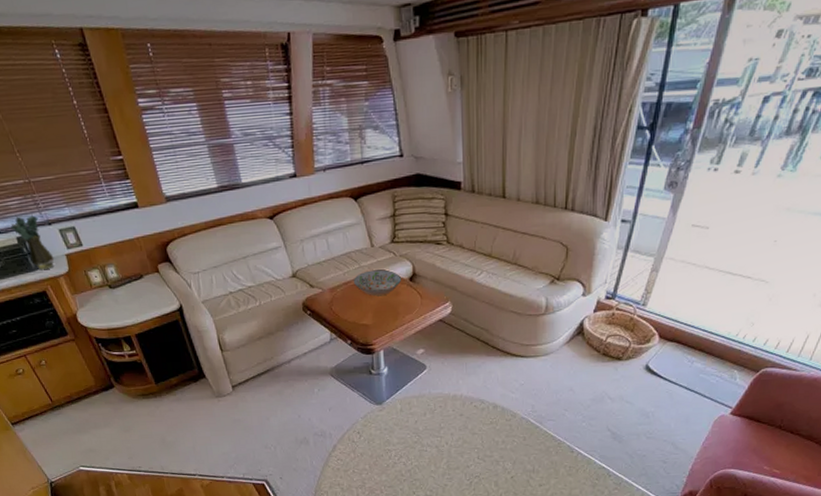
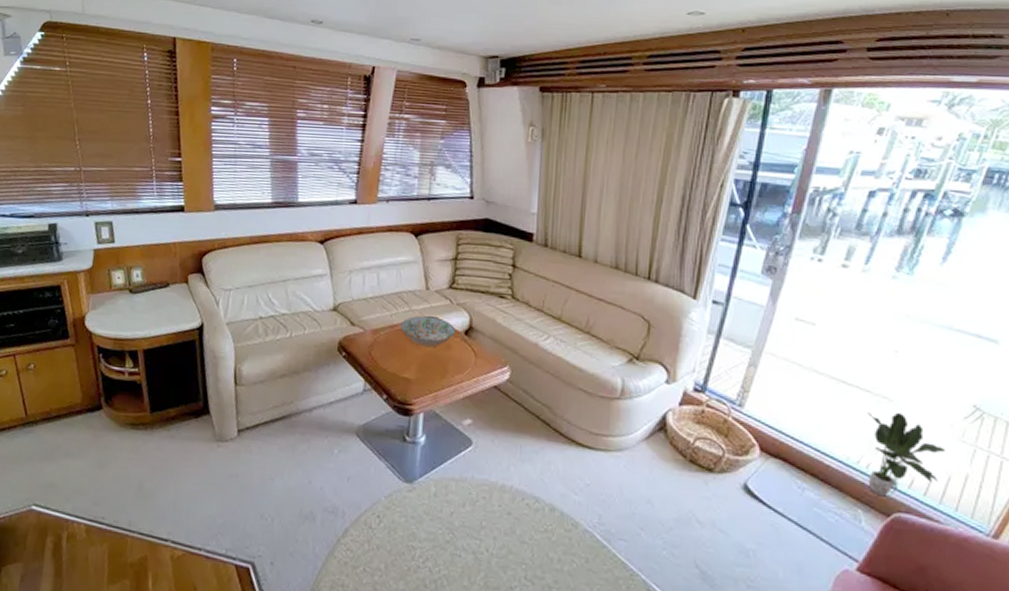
vase: present [11,214,55,271] -> none [46,201,81,263]
potted plant: none [743,291,808,358] -> present [868,412,946,497]

